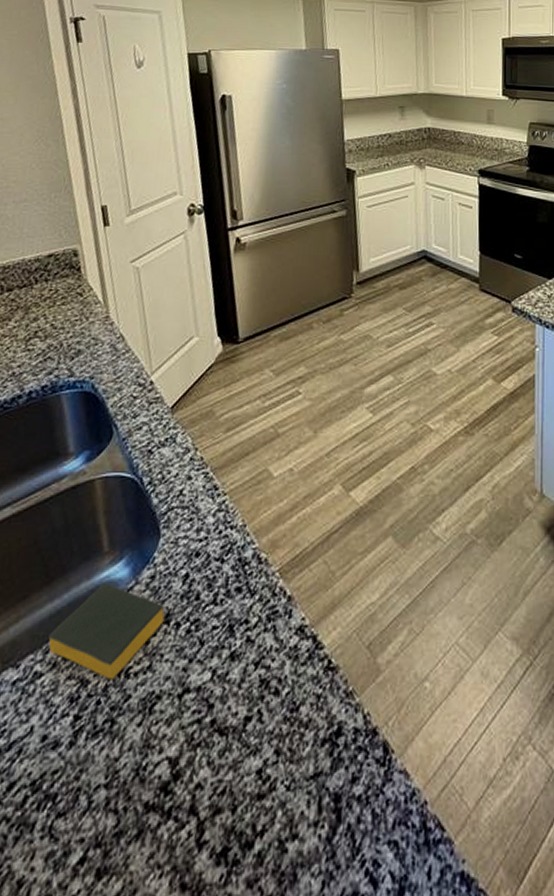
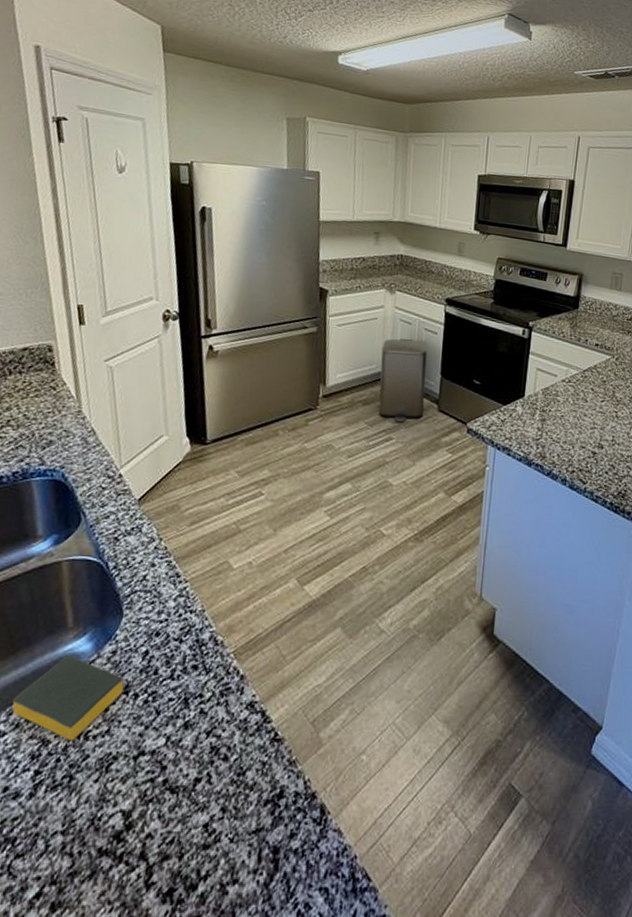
pedal bin: none [414,215,465,304] -> present [378,338,428,422]

